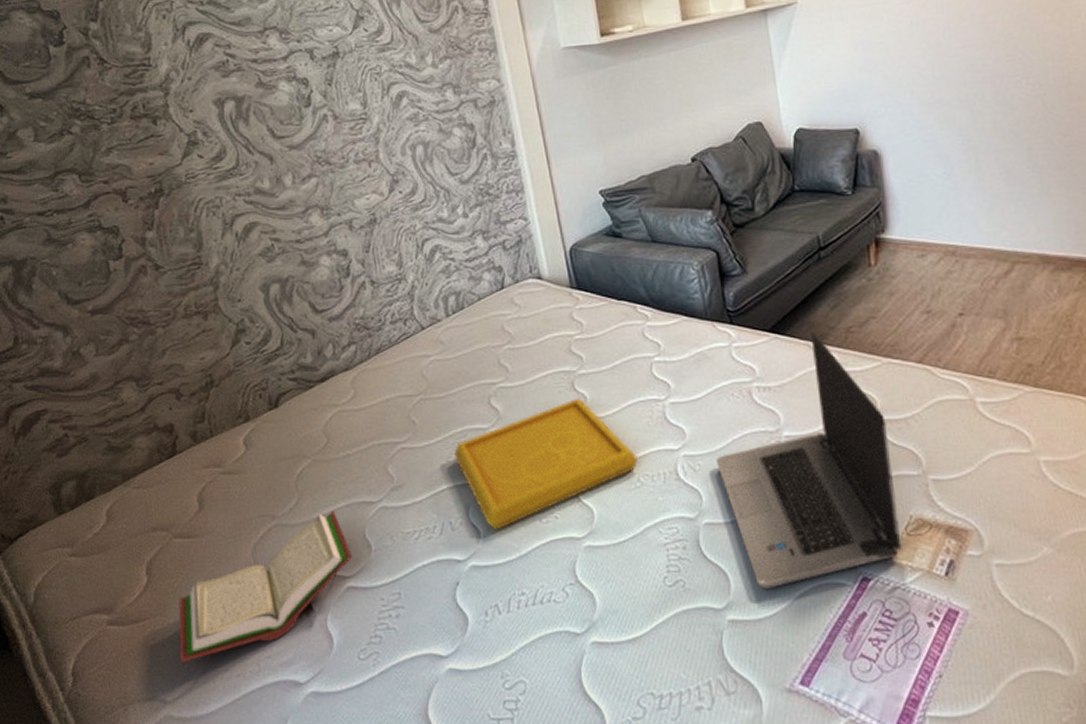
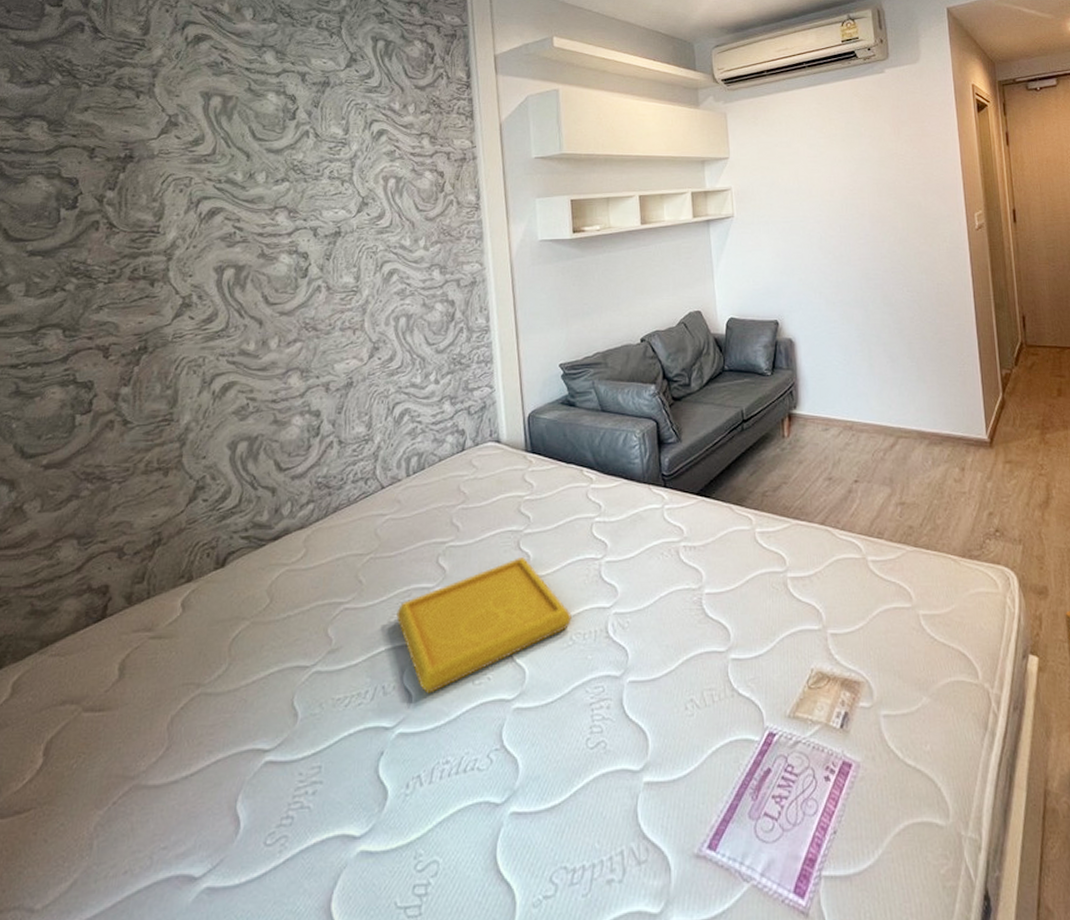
book: present [178,510,353,664] -> none [61,676,277,862]
laptop computer: present [715,331,902,588] -> none [643,494,804,747]

